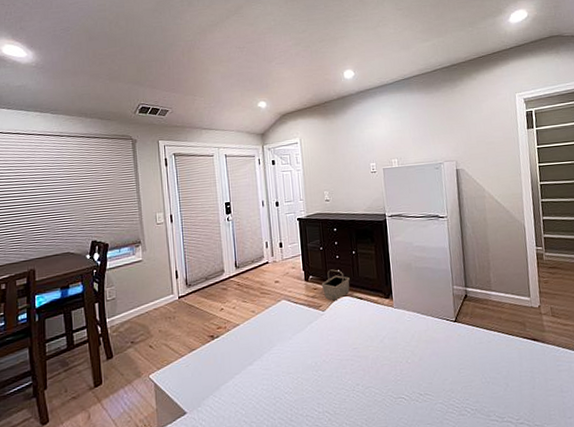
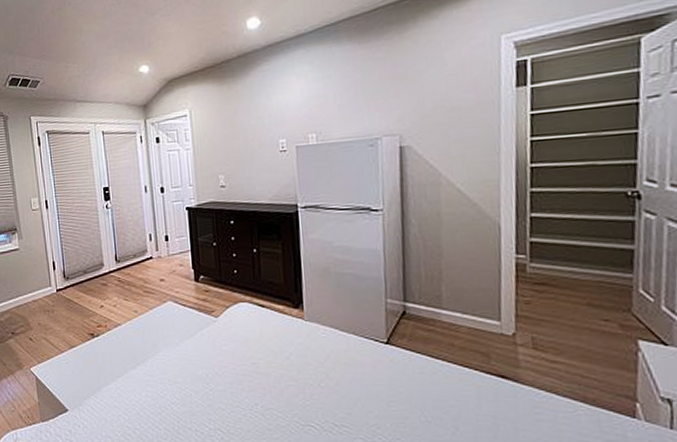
basket: present [321,269,350,301] -> none [214,269,249,307]

